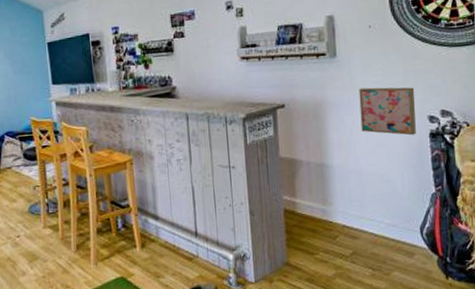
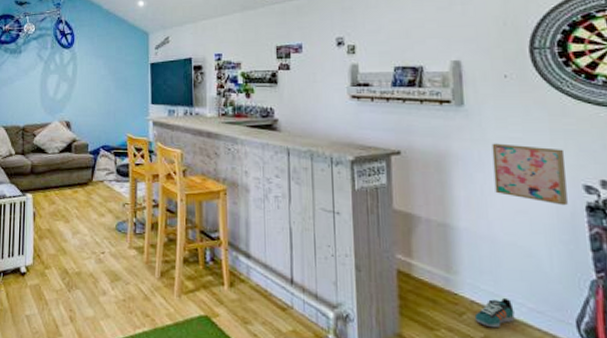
sneaker: none [345,219,376,245] -> present [474,298,515,328]

